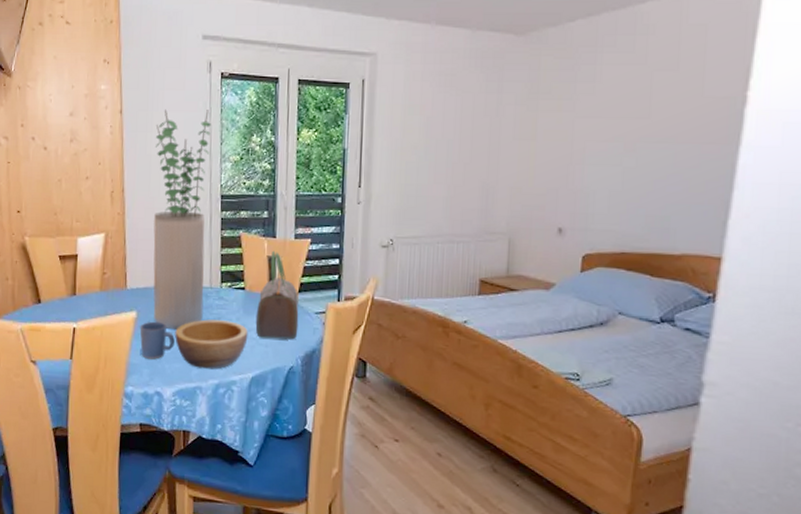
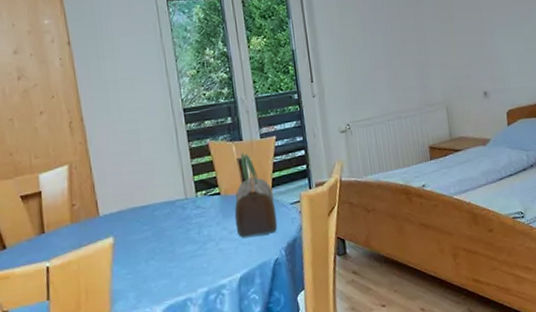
mug: present [139,321,175,359] -> none [118,242,158,282]
vase: present [153,109,211,329] -> none [108,31,183,248]
bowl: present [175,319,248,369] -> none [156,227,231,280]

